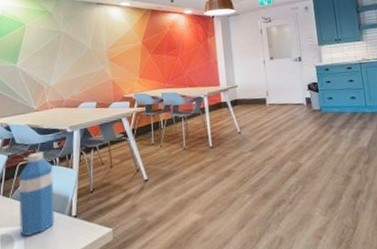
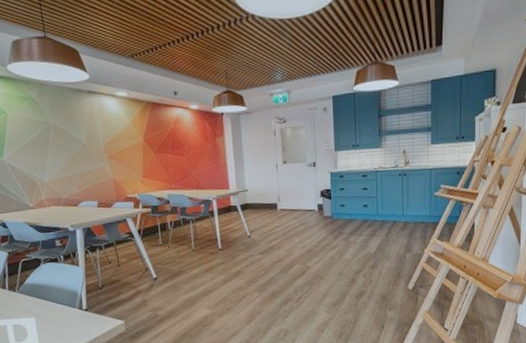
water bottle: present [19,152,55,236] -> none [23,249,66,326]

